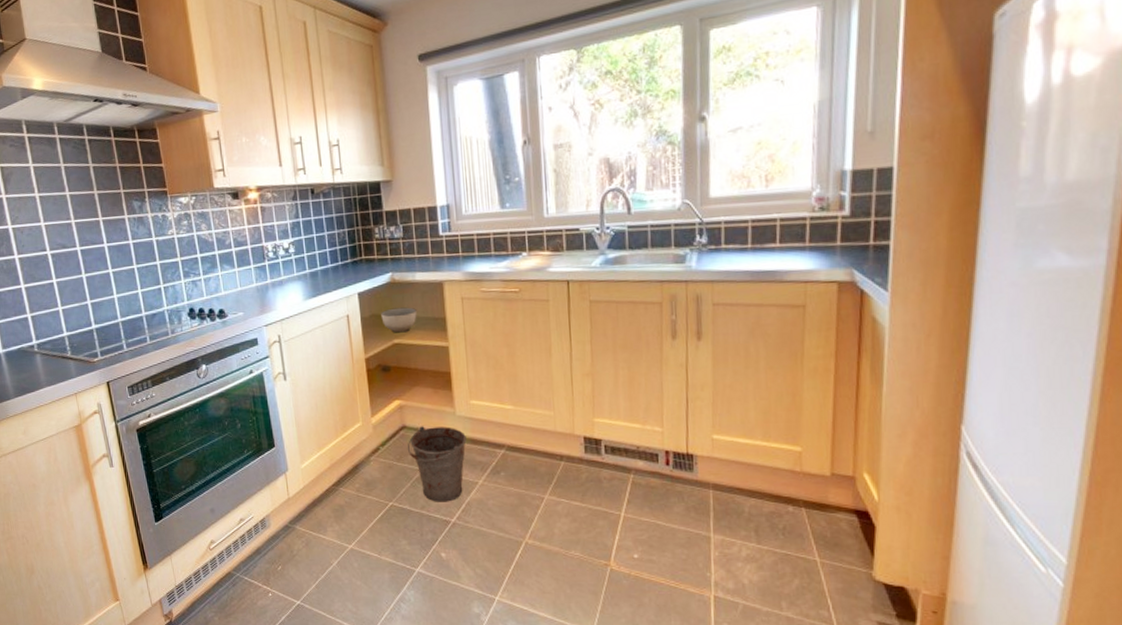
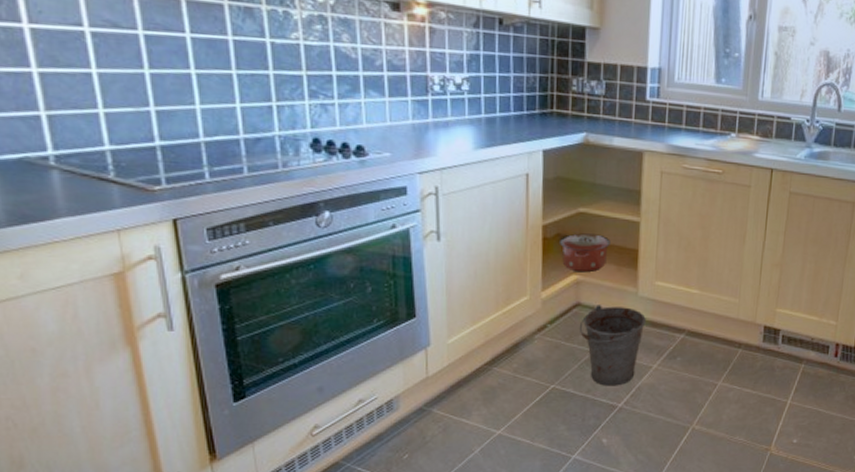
bowl: present [381,307,417,333] -> none [567,172,609,201]
casserole: none [381,361,425,398] -> present [560,233,611,273]

